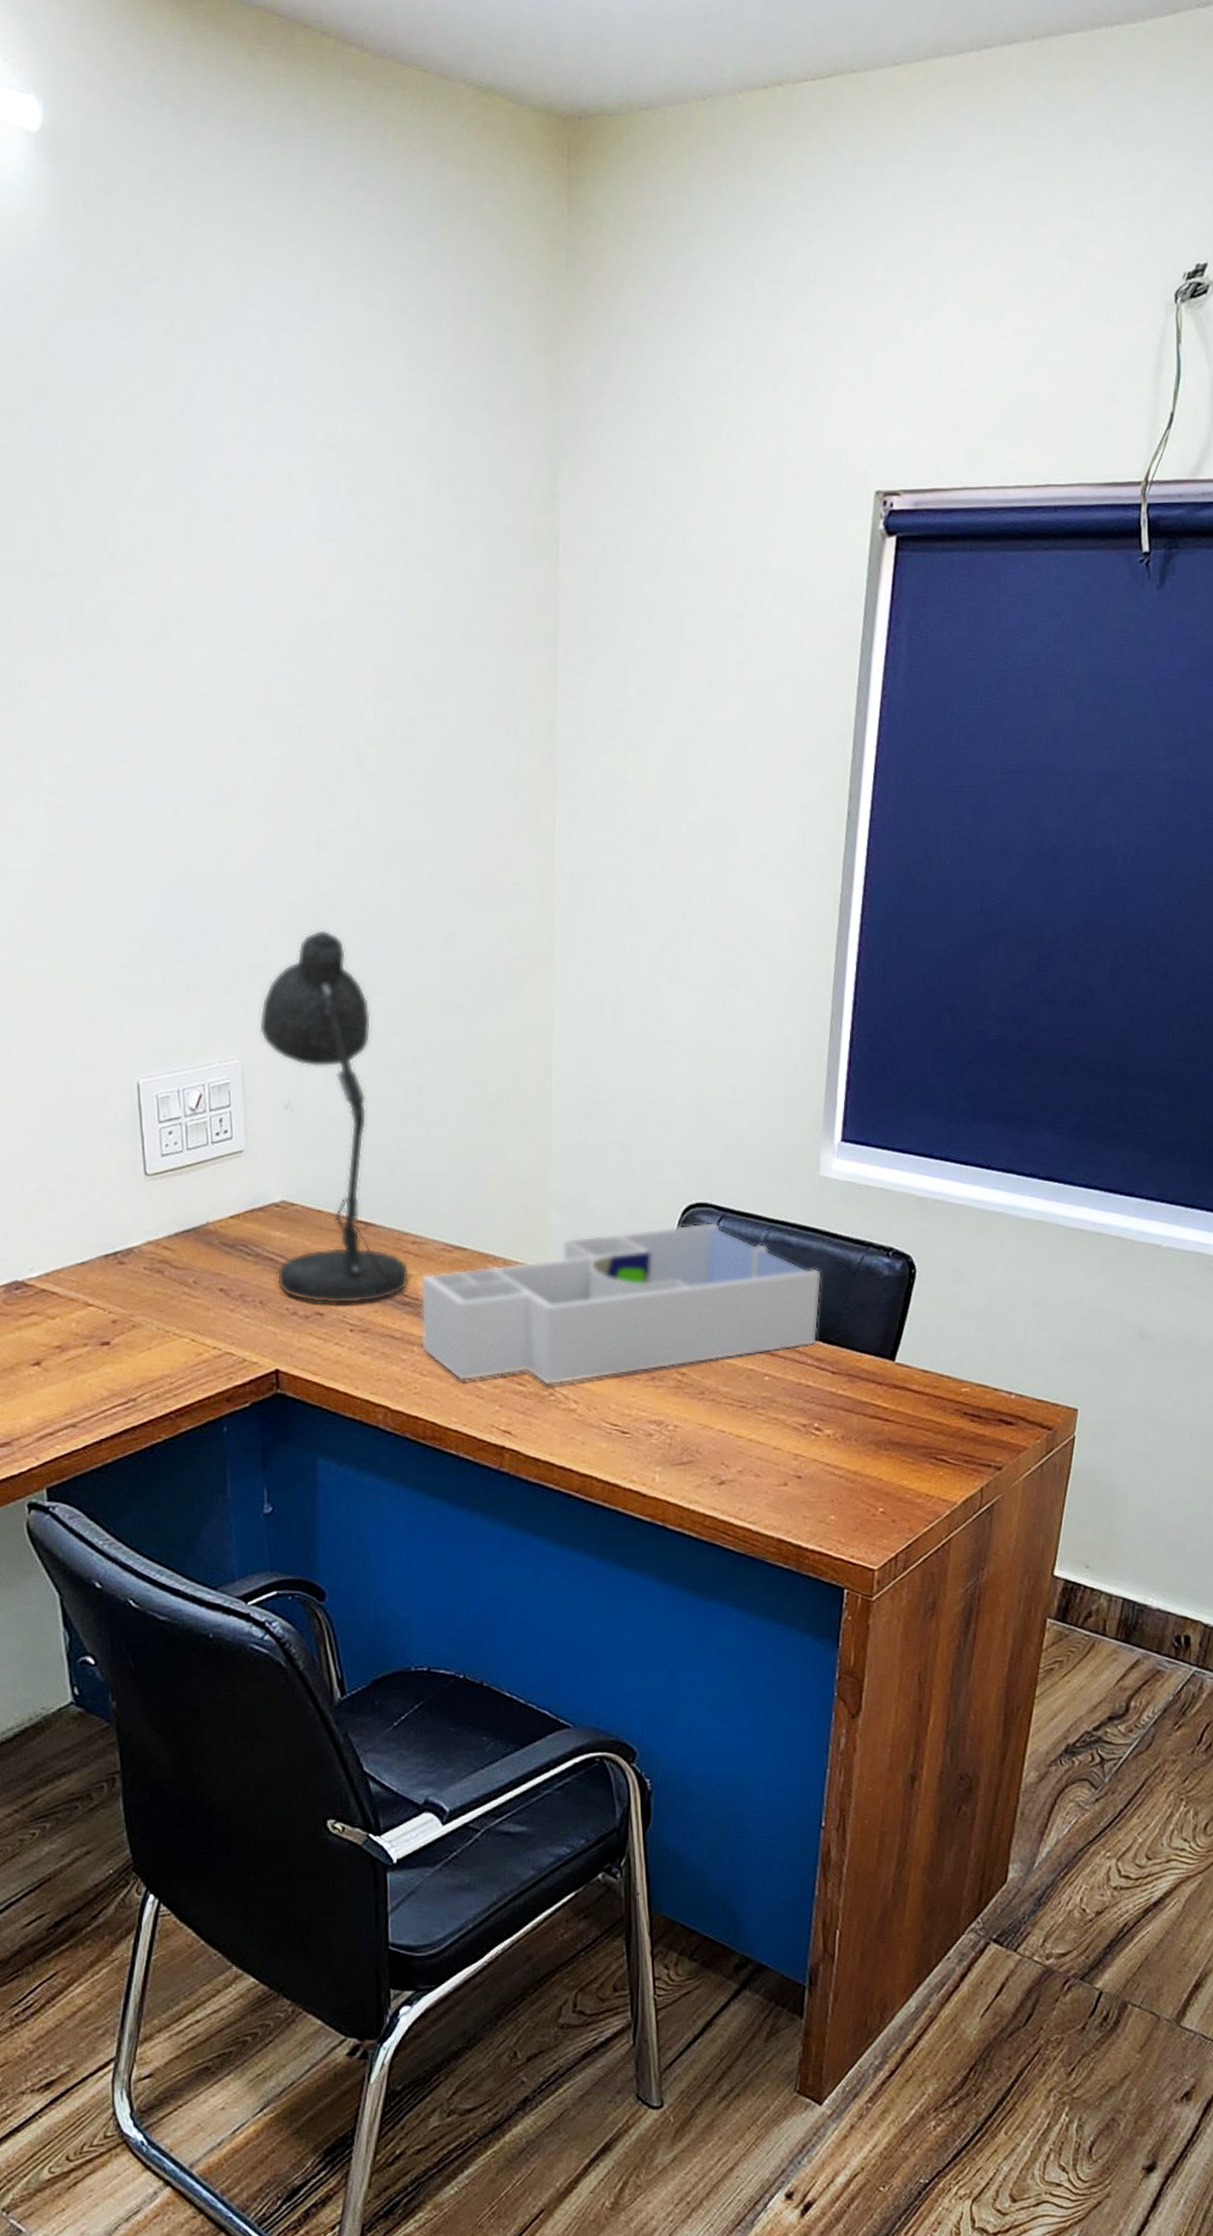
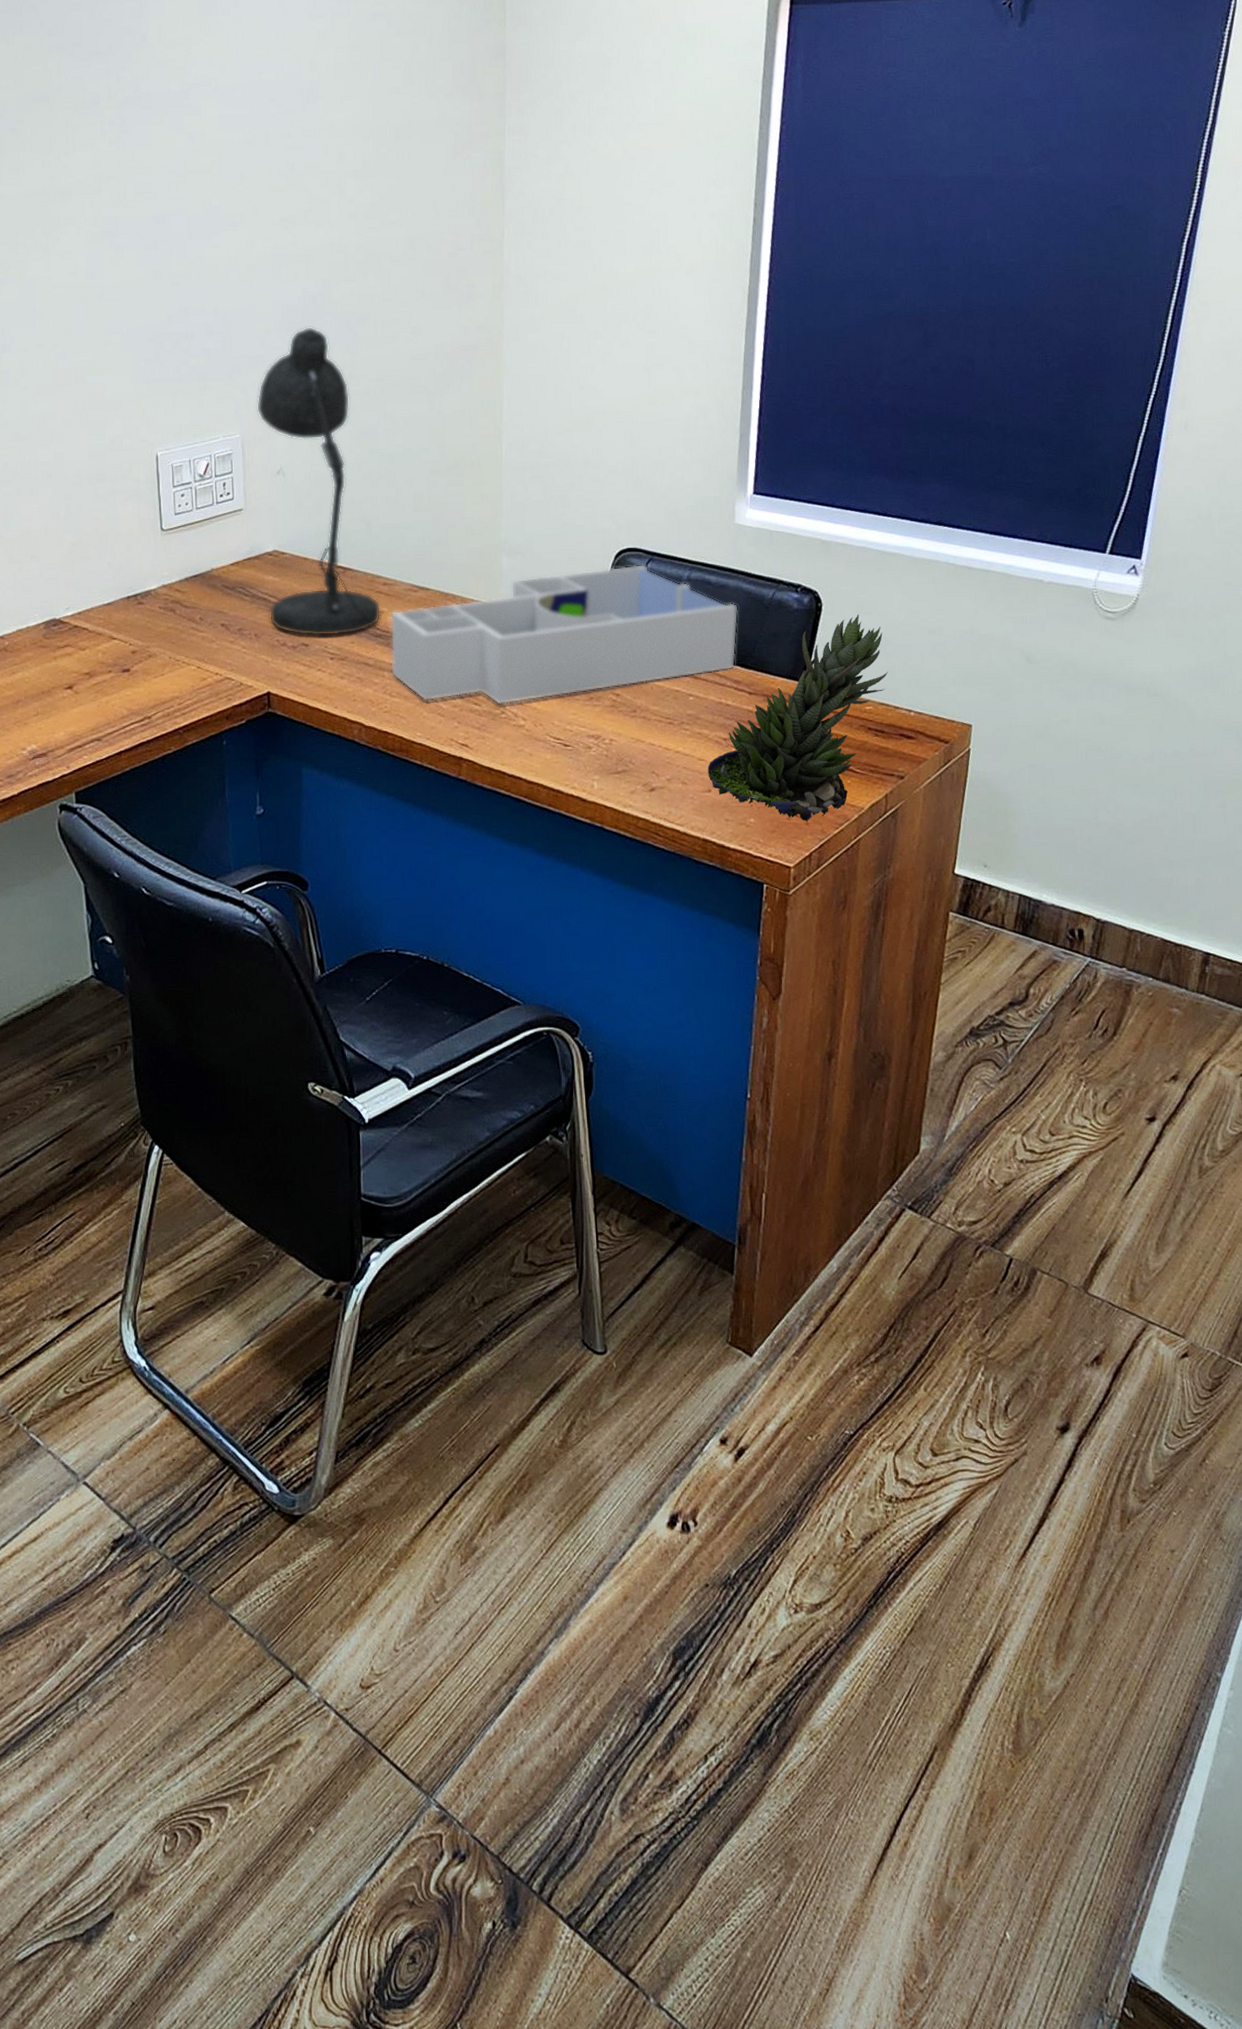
succulent plant: none [784,1282,988,1518] -> present [707,614,889,821]

